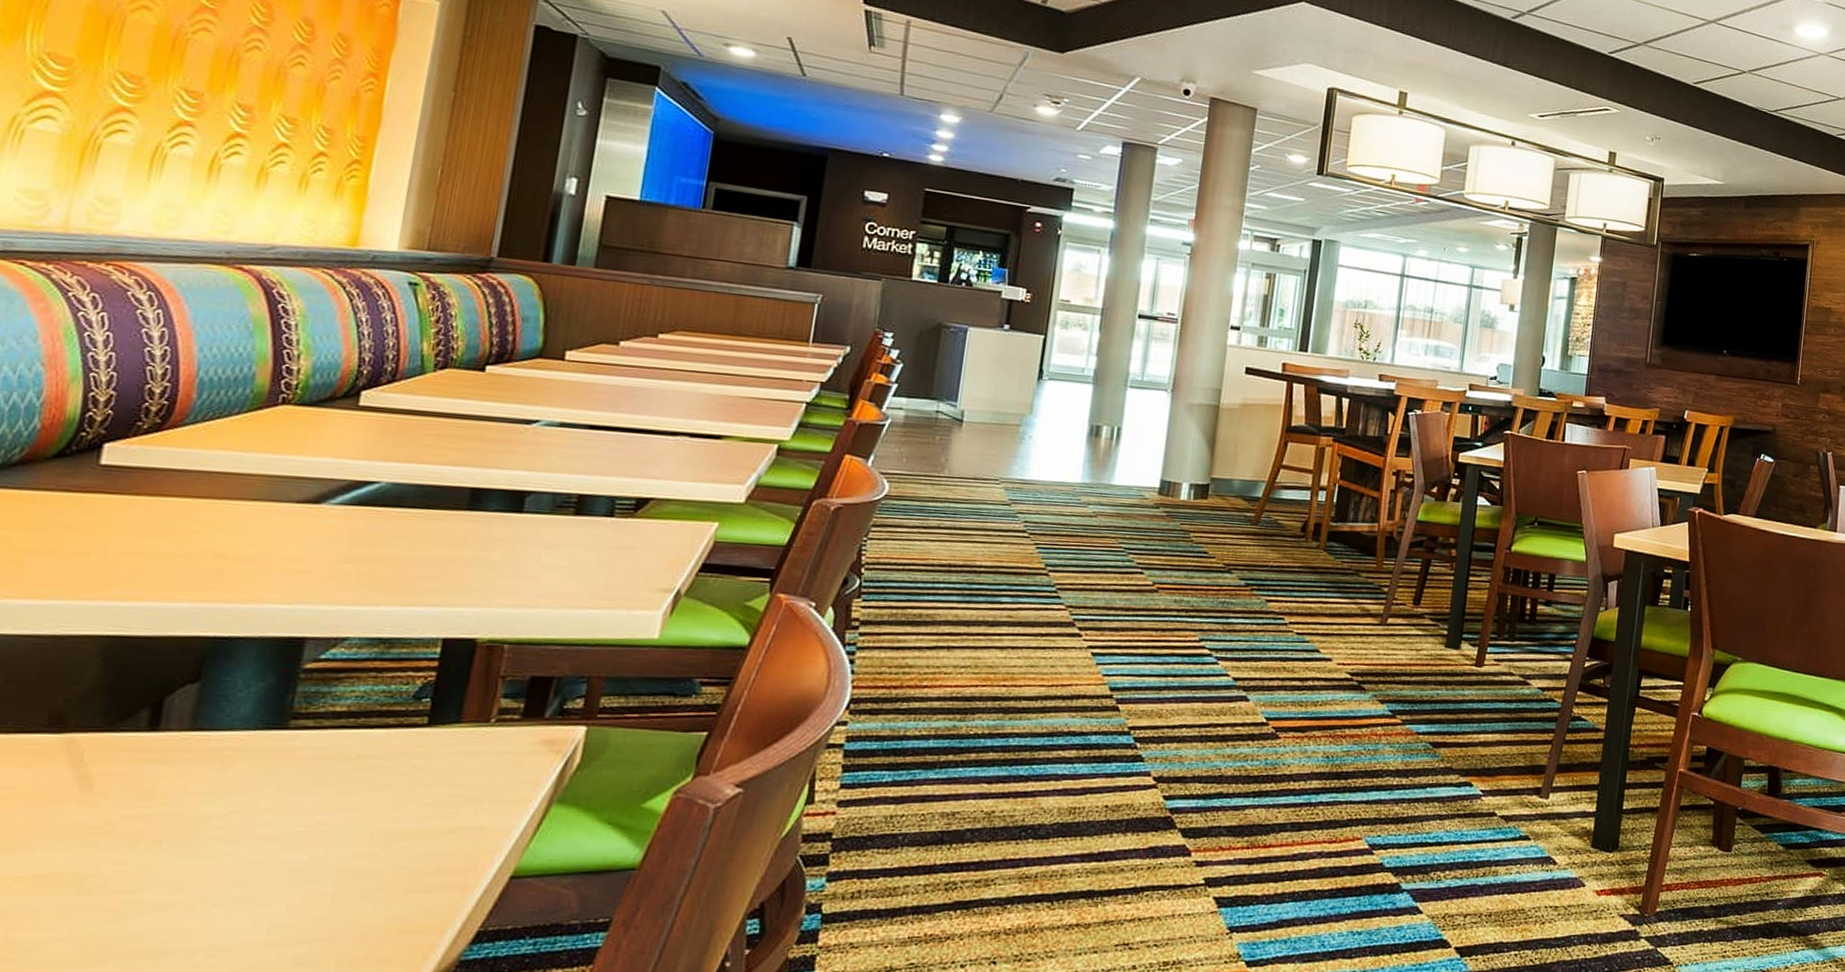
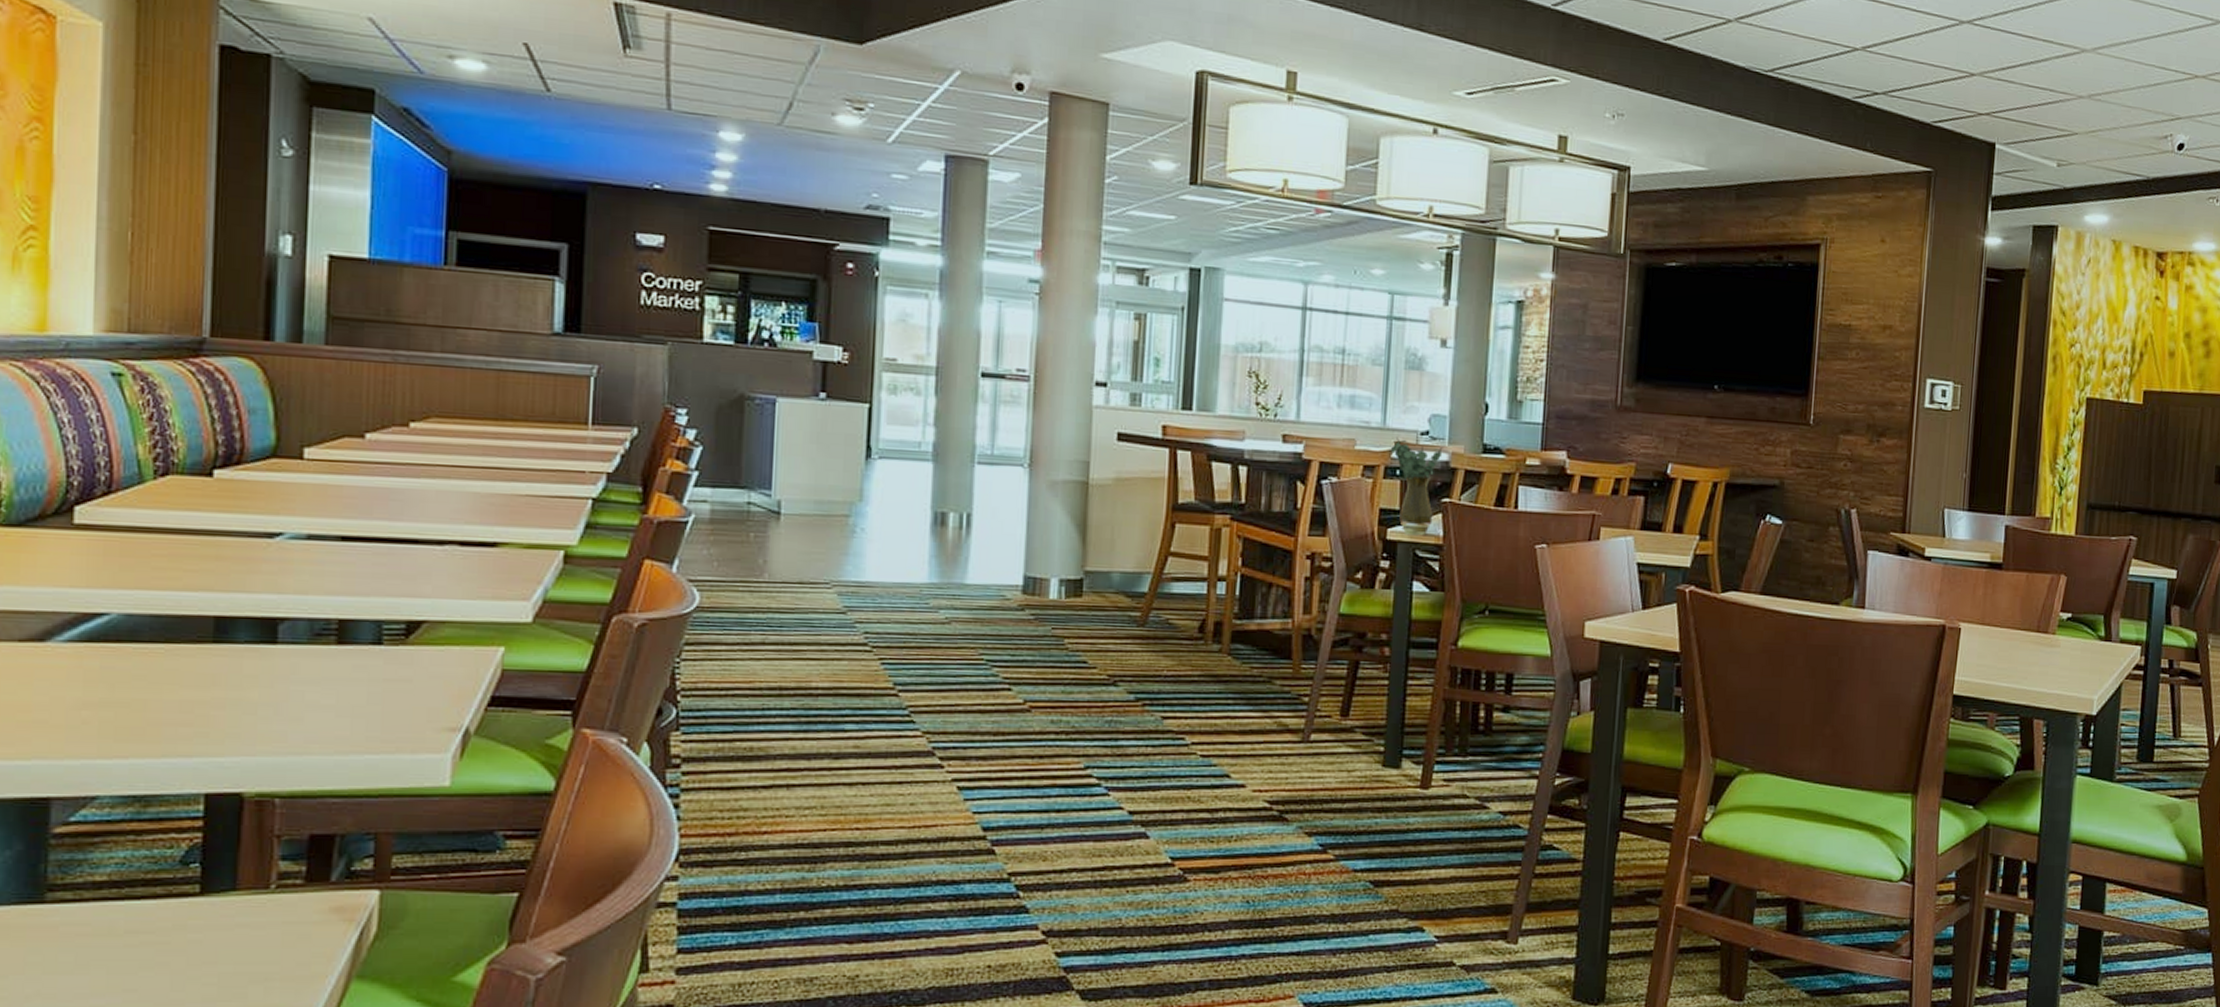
vase: none [1466,380,1507,461] -> present [1391,437,1443,536]

